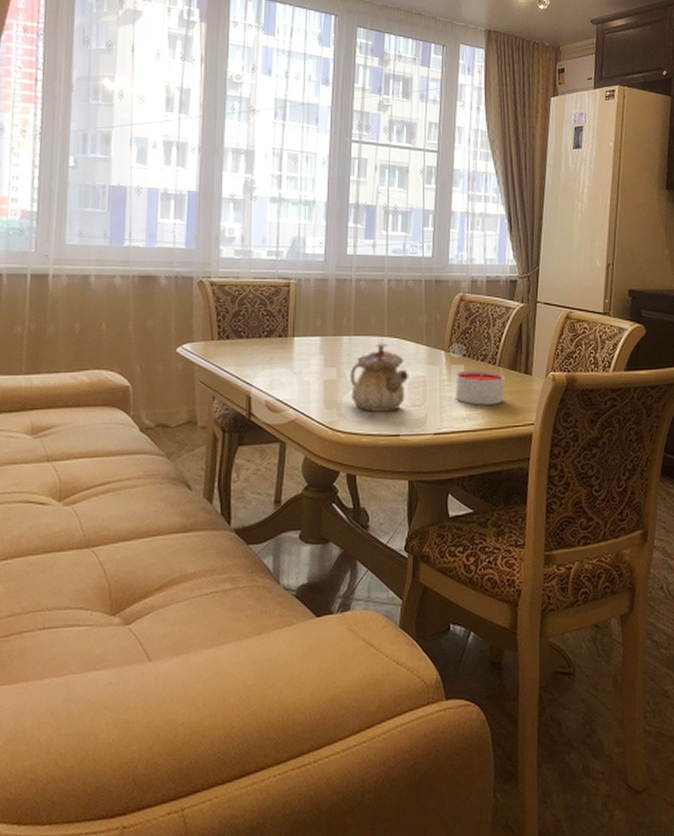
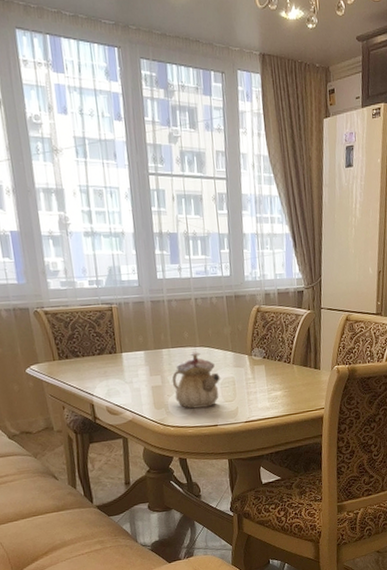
candle: present [455,370,505,405] -> none [258,368,299,397]

